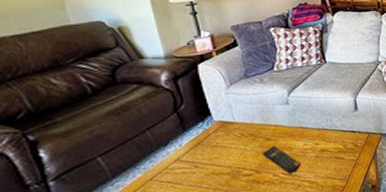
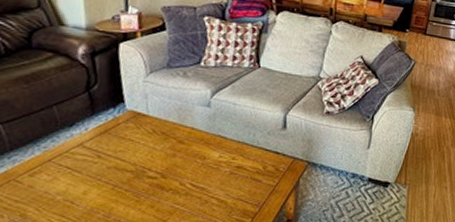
remote control: present [262,145,301,174] -> none [171,150,212,186]

